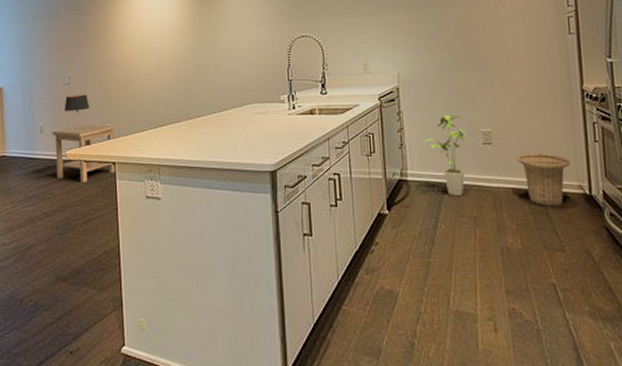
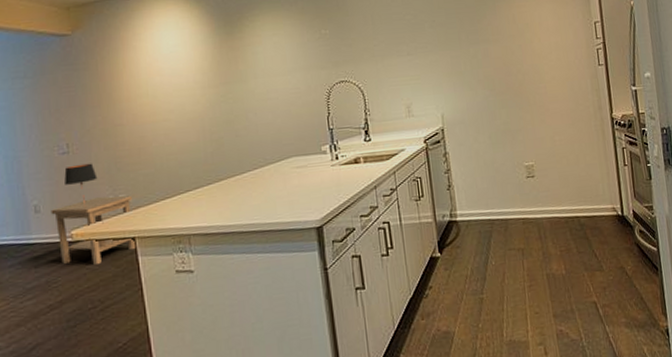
house plant: present [423,115,467,197] -> none [470,151,512,232]
basket: present [516,153,570,206] -> none [557,180,605,231]

